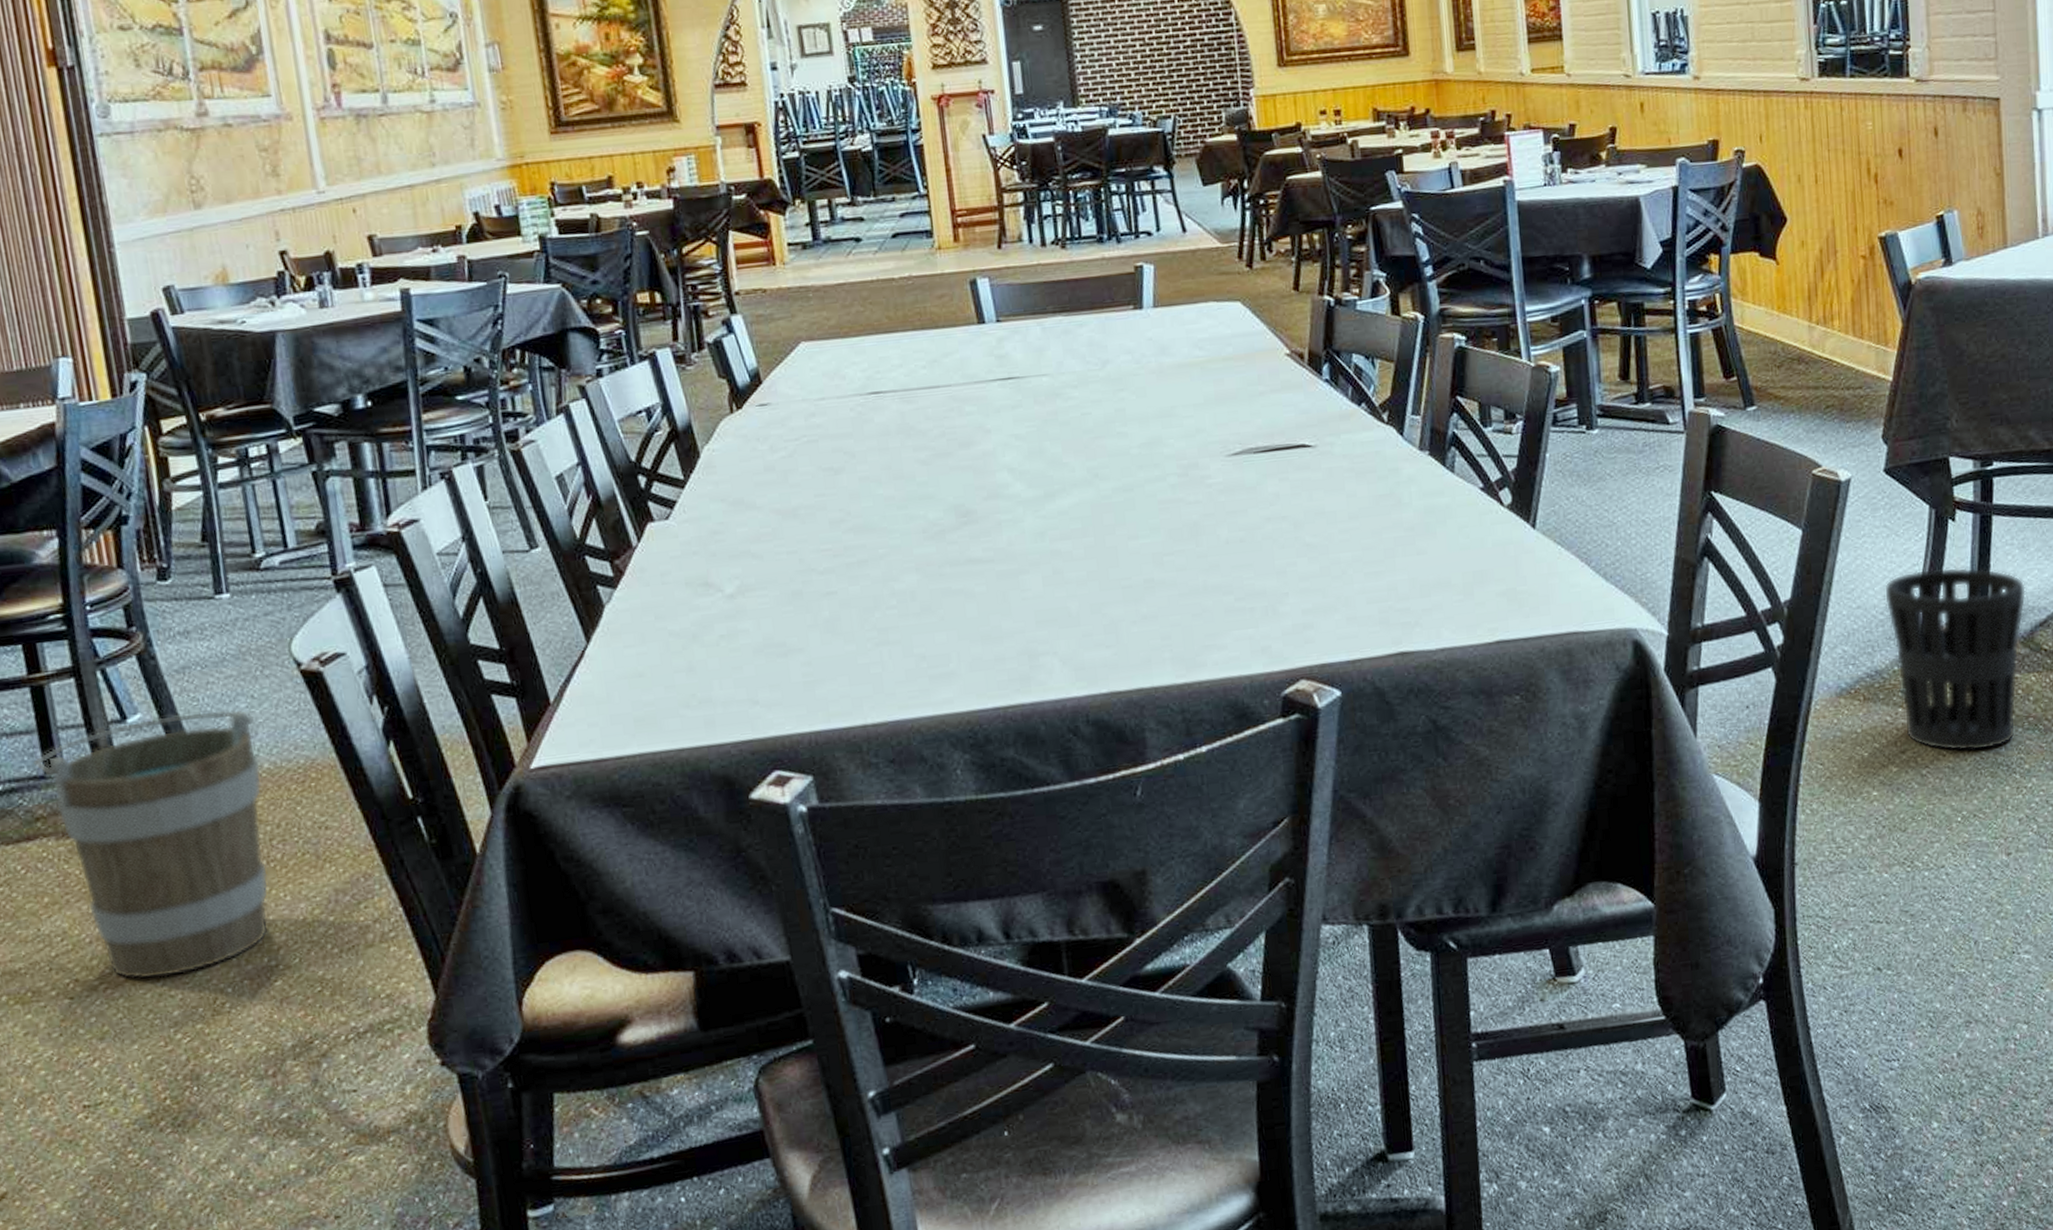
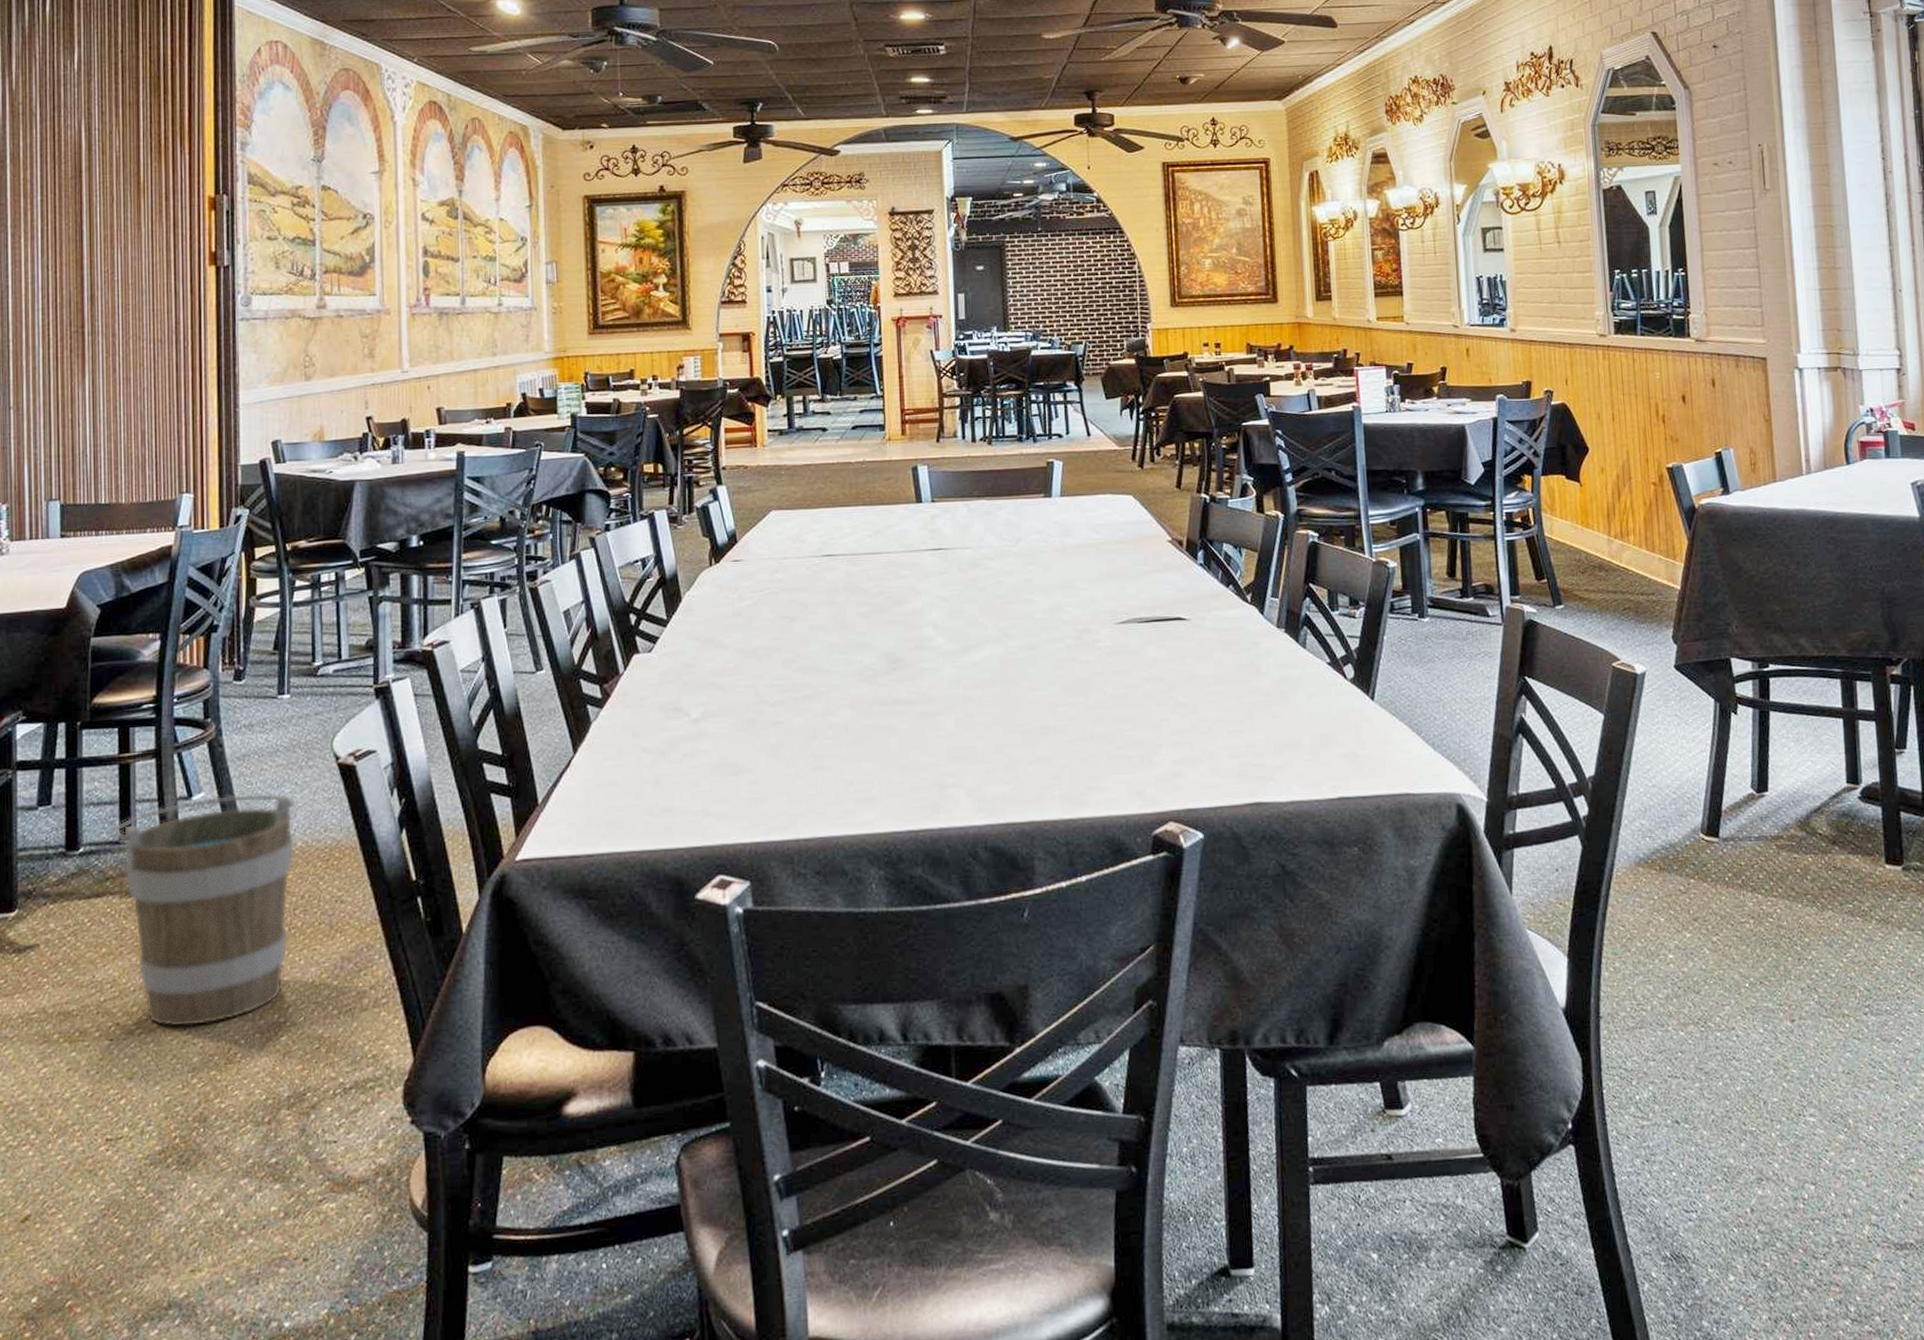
wastebasket: present [1884,567,2026,751] -> none [1676,755,1801,923]

